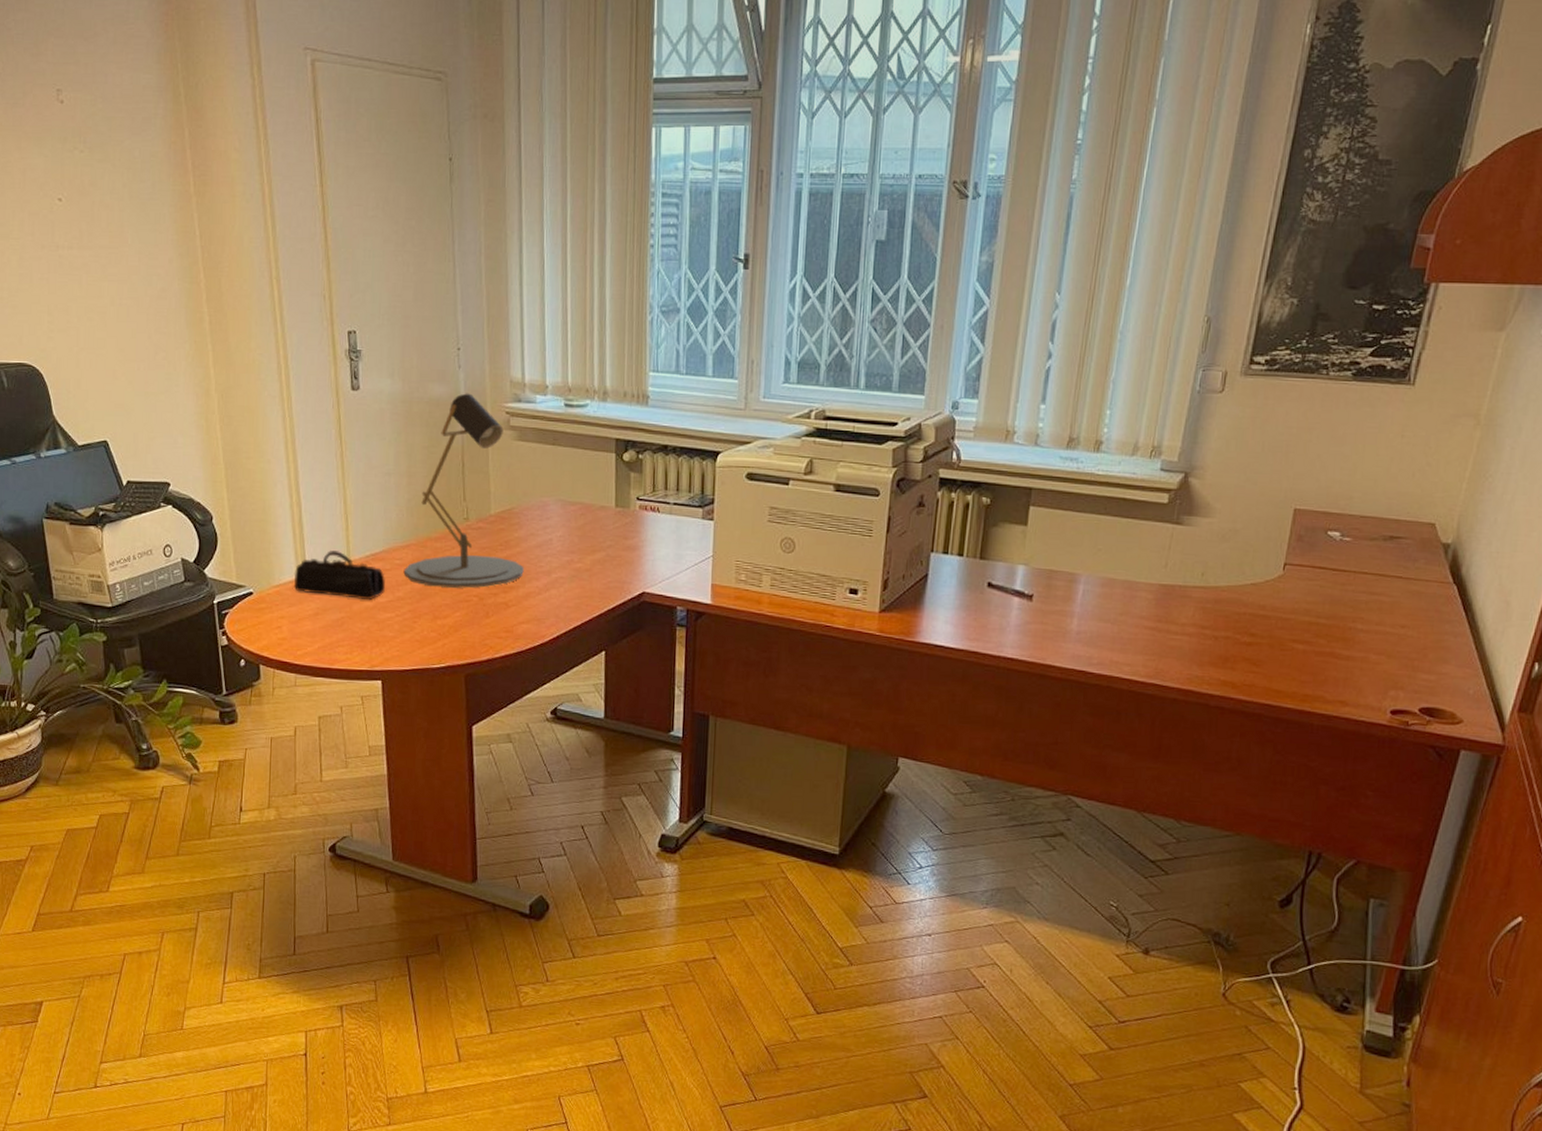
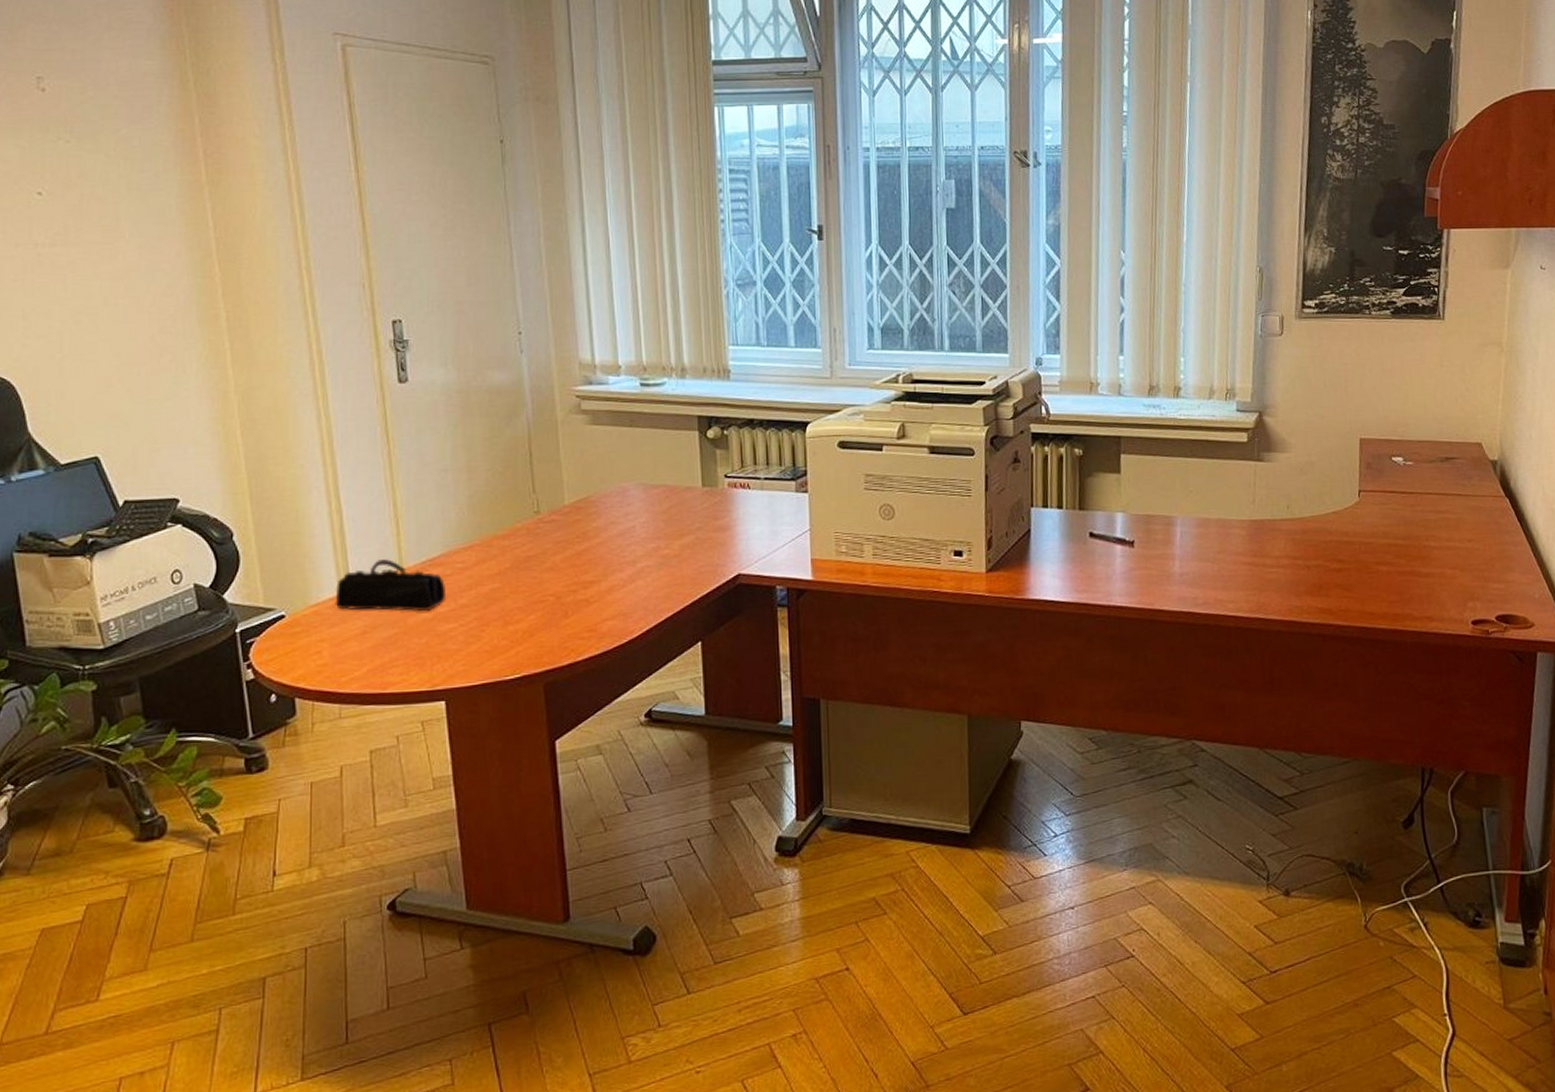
desk lamp: present [403,393,524,588] -> none [466,378,605,590]

